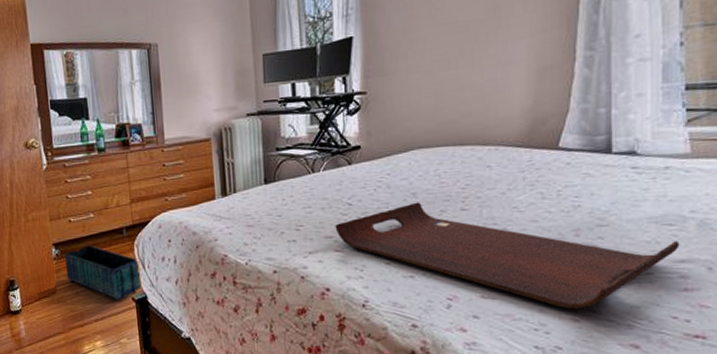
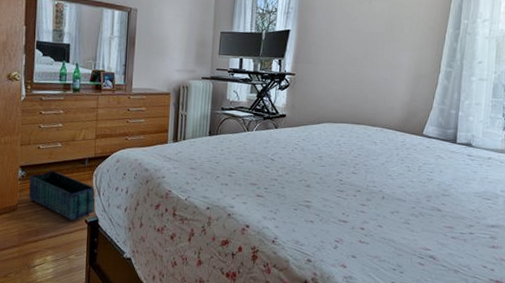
serving tray: present [335,202,680,310] -> none [259,163,493,256]

